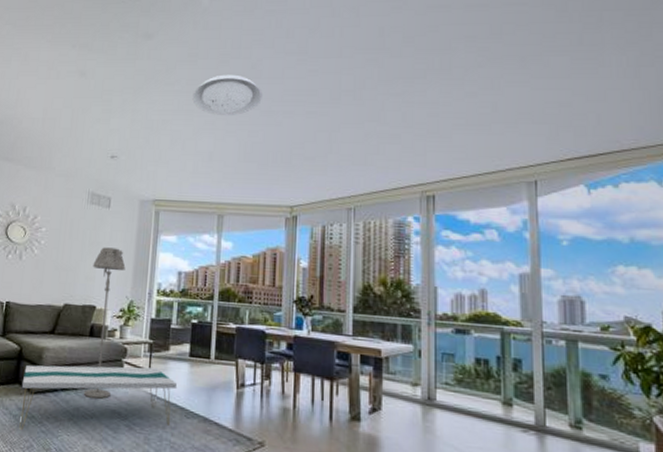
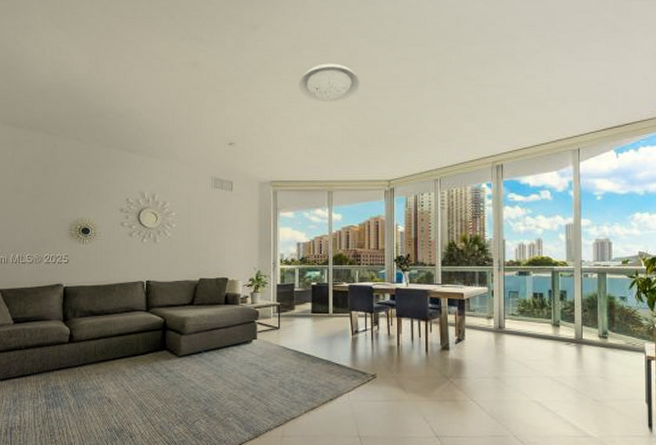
coffee table: present [19,365,178,430] -> none [169,325,304,388]
floor lamp: present [83,247,126,399] -> none [222,226,251,355]

